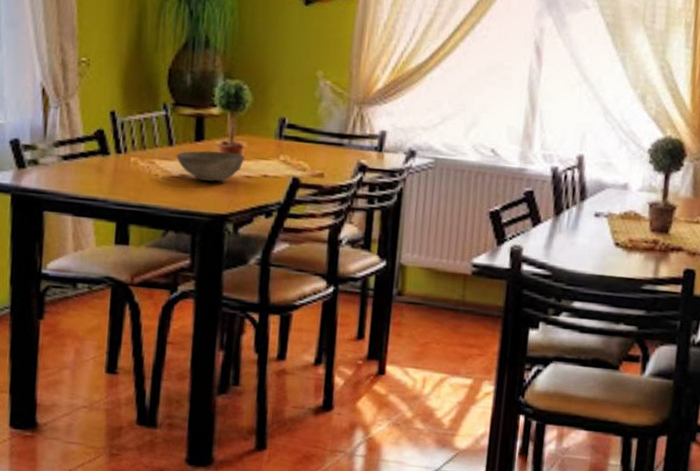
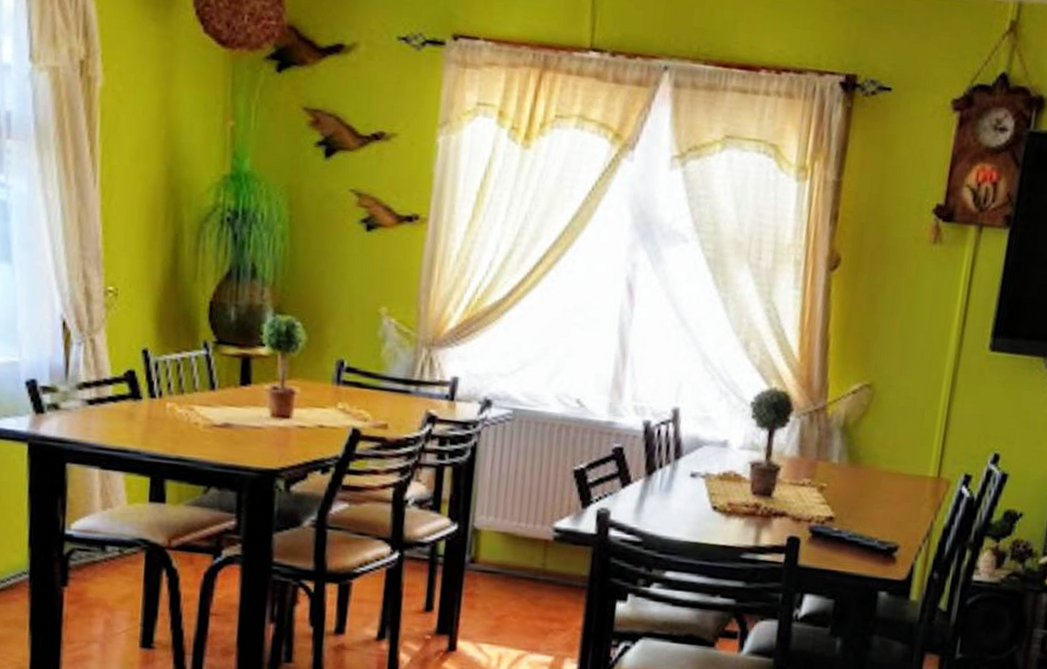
bowl: present [176,150,246,182] -> none [218,396,299,433]

